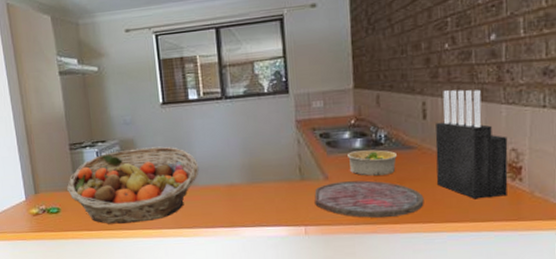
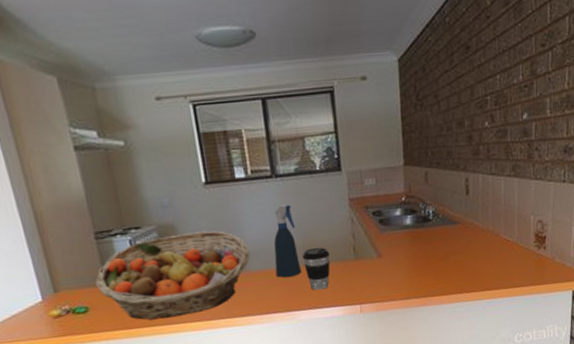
spray bottle: none [221,124,247,194] -> present [273,204,302,278]
coffee cup: none [247,166,276,209] -> present [302,247,330,290]
cutting board: present [314,180,424,219] -> none [368,255,467,292]
bowl: present [348,149,398,176] -> none [399,225,444,252]
knife block: present [435,89,508,199] -> none [476,166,536,268]

